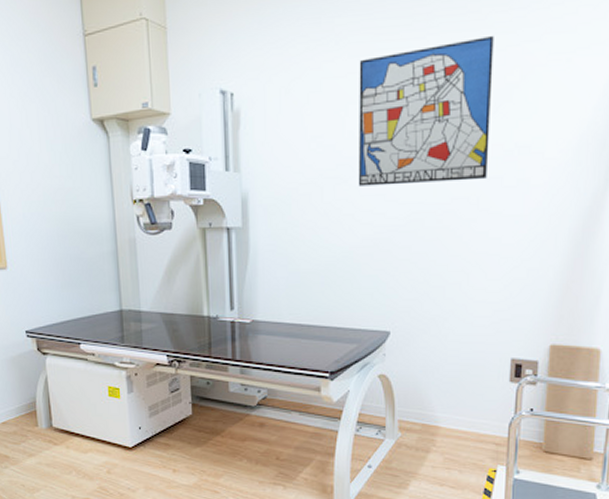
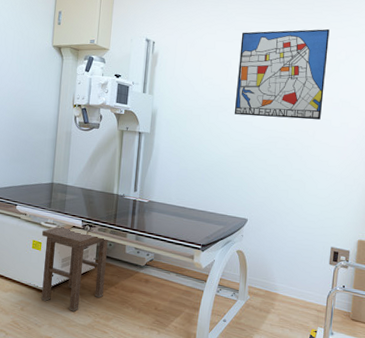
stool: none [118,363,207,470] -> present [41,225,108,312]

